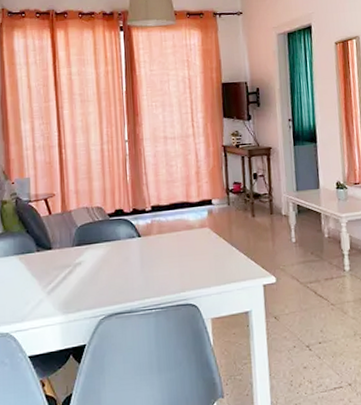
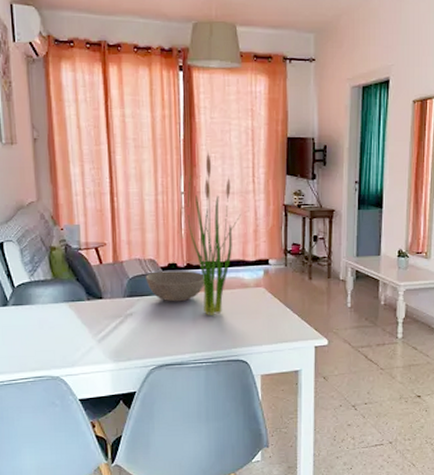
bowl: none [93,215,151,248] -> present [145,270,205,302]
plant: none [131,100,184,260] -> present [187,150,242,315]

